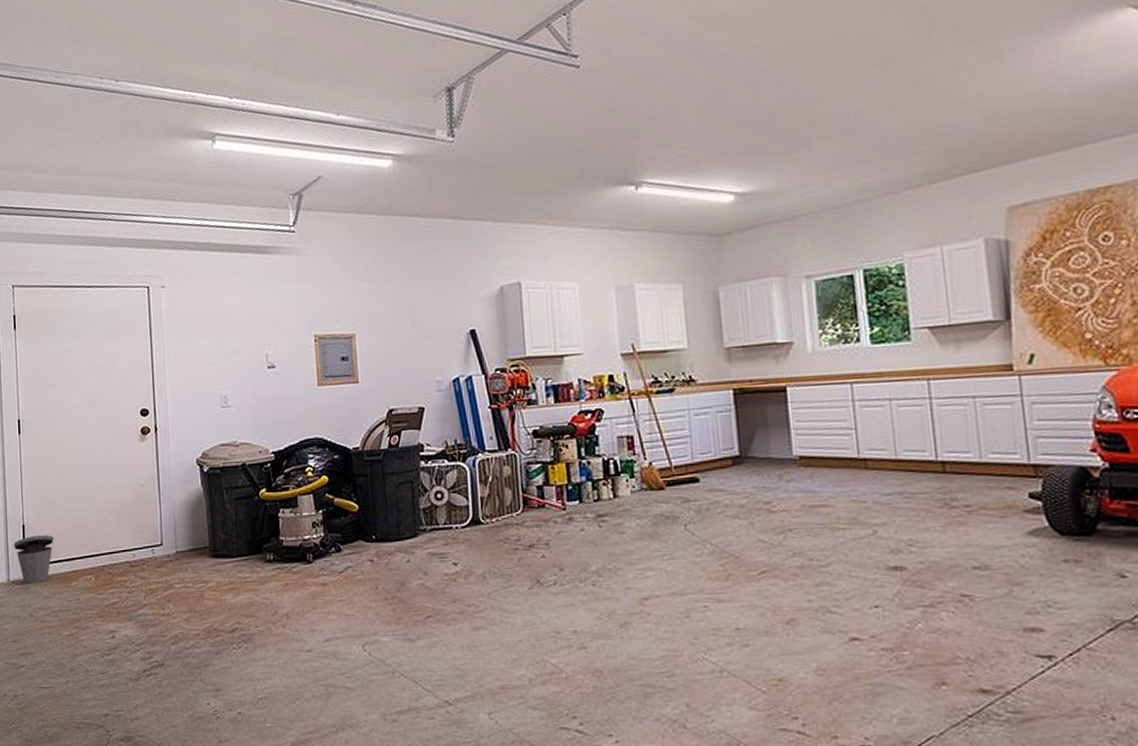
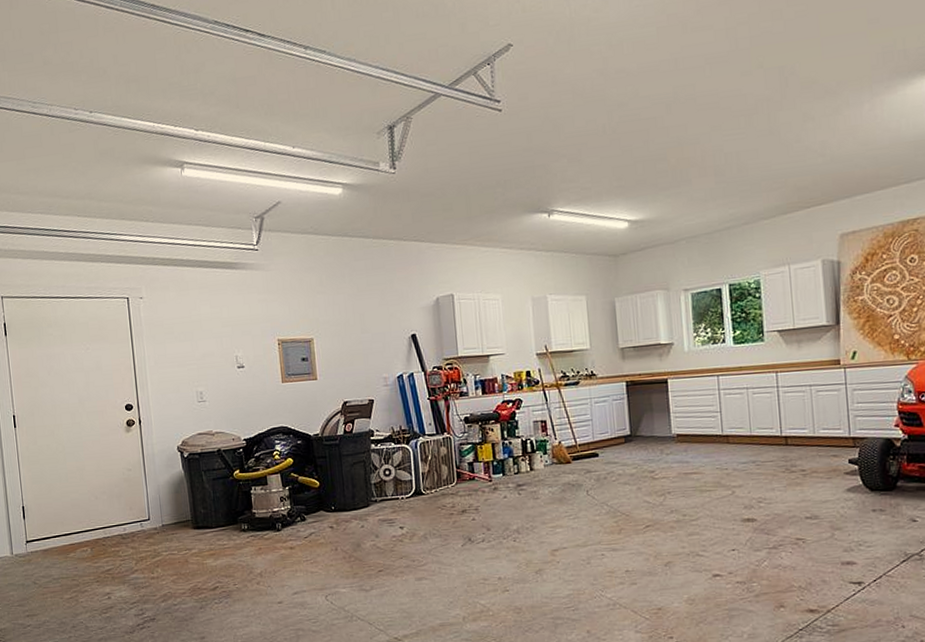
trash can: present [13,535,54,584] -> none [14,514,52,557]

